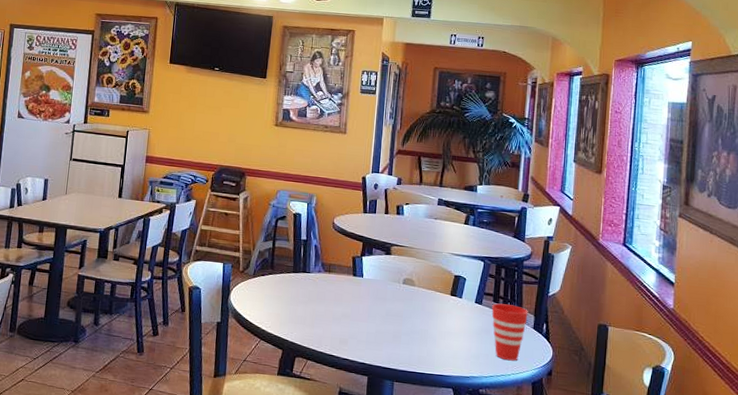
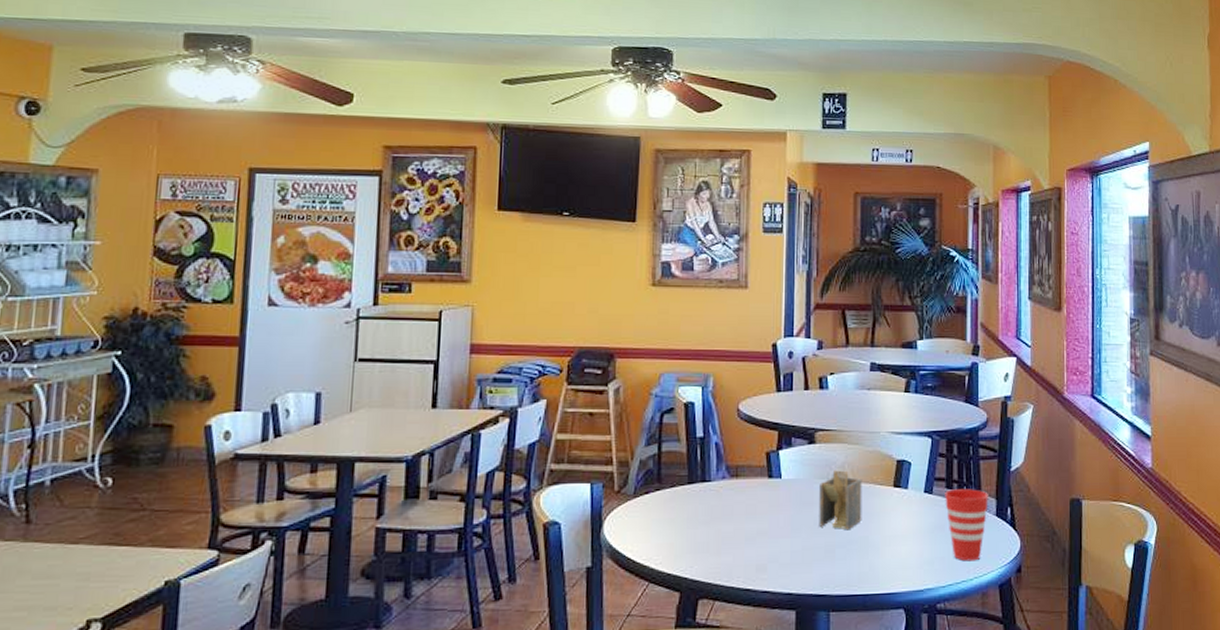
napkin holder: none [390,276,426,323] -> present [819,469,862,531]

